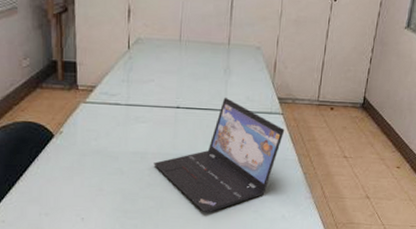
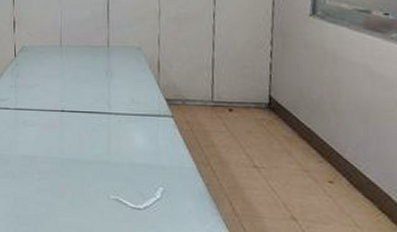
laptop: present [154,98,285,213] -> none [42,100,178,225]

